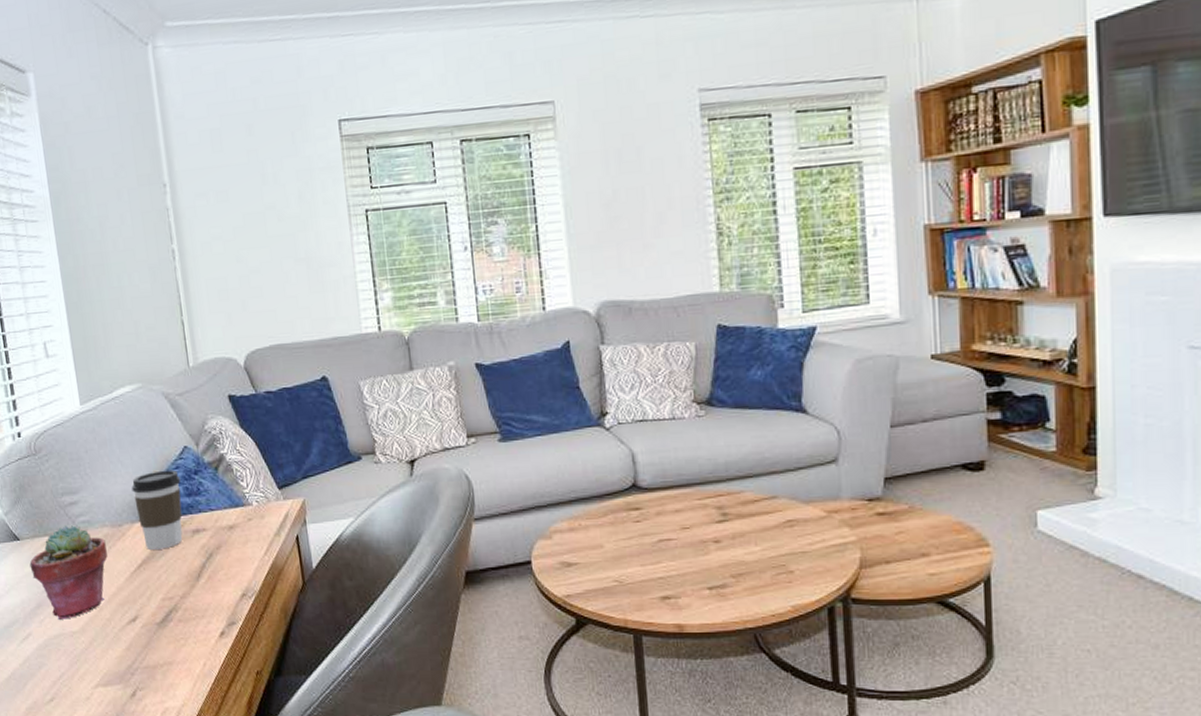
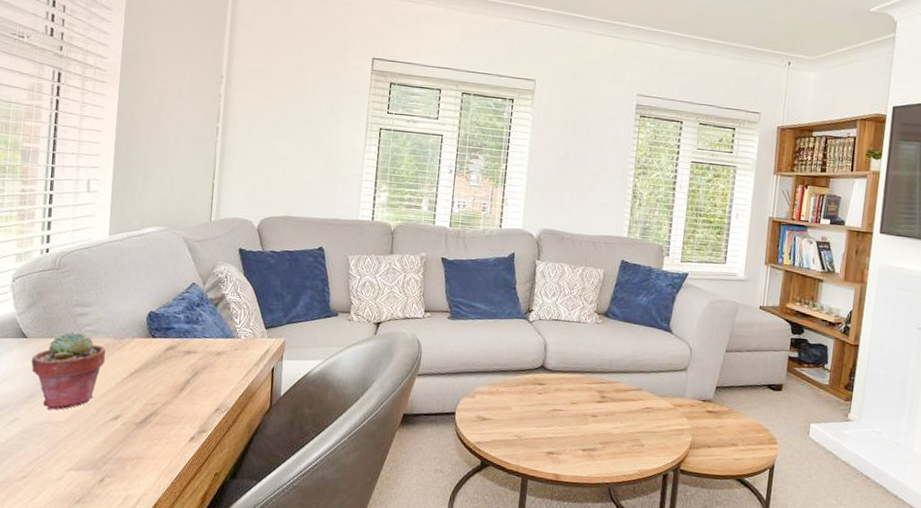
coffee cup: present [131,470,183,550] -> none [139,299,184,363]

